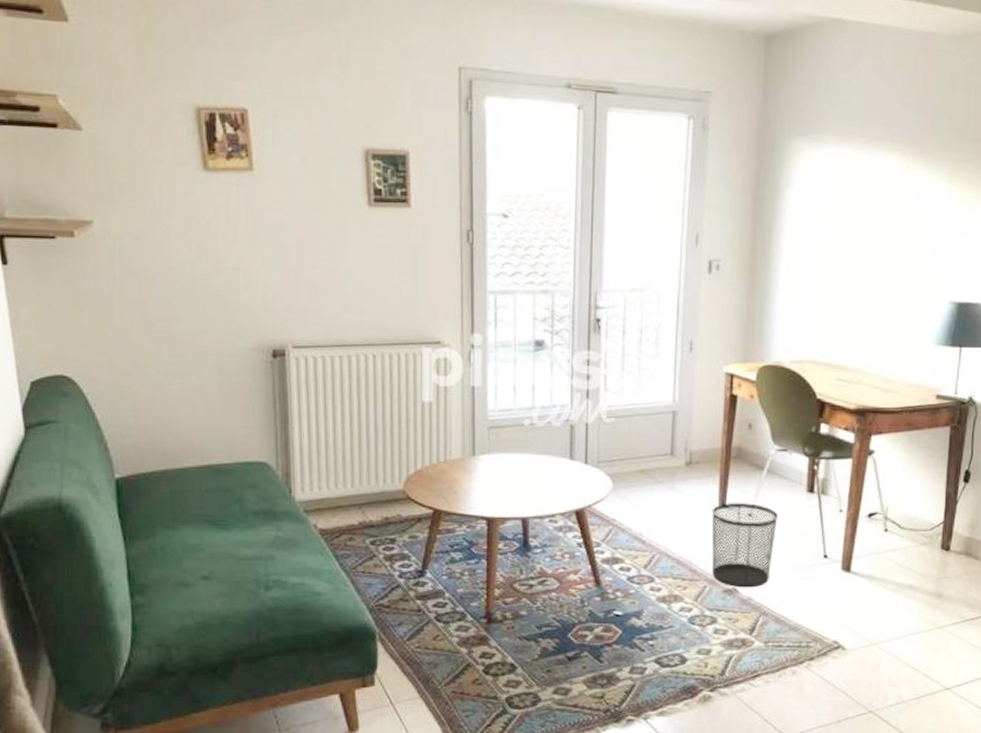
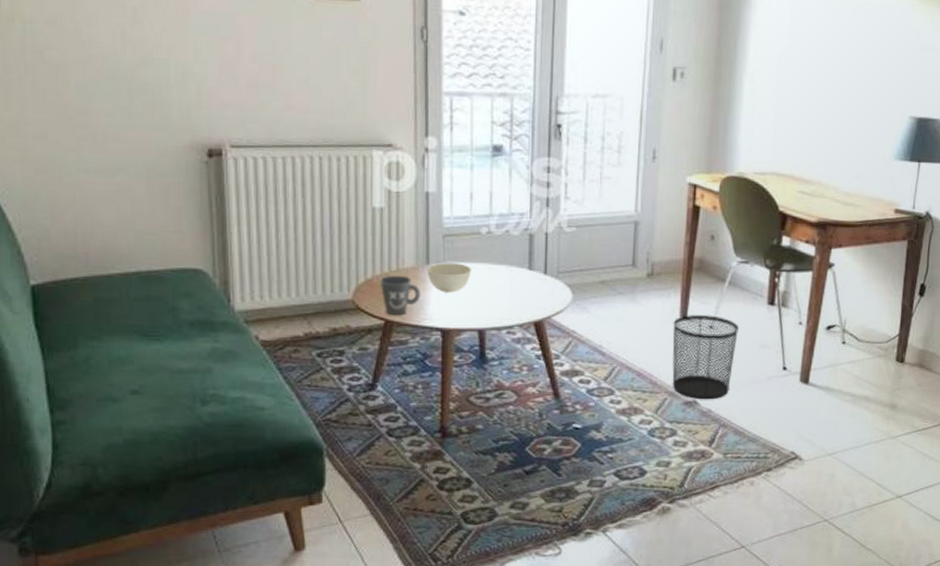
mug: none [428,466,467,505] -> present [379,275,421,316]
soup bowl: none [473,454,515,483] -> present [427,263,472,293]

